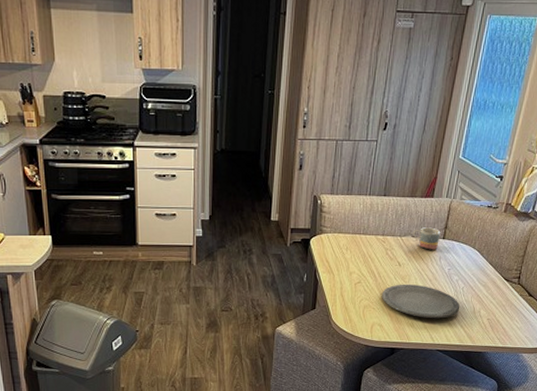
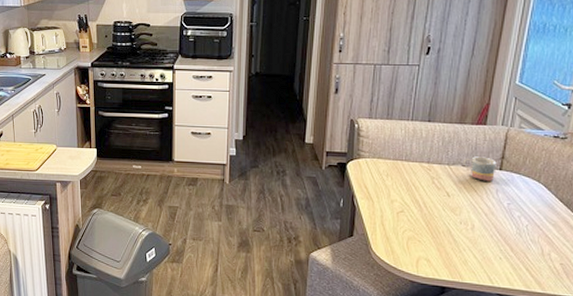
plate: present [382,284,460,319] -> none [428,216,524,259]

